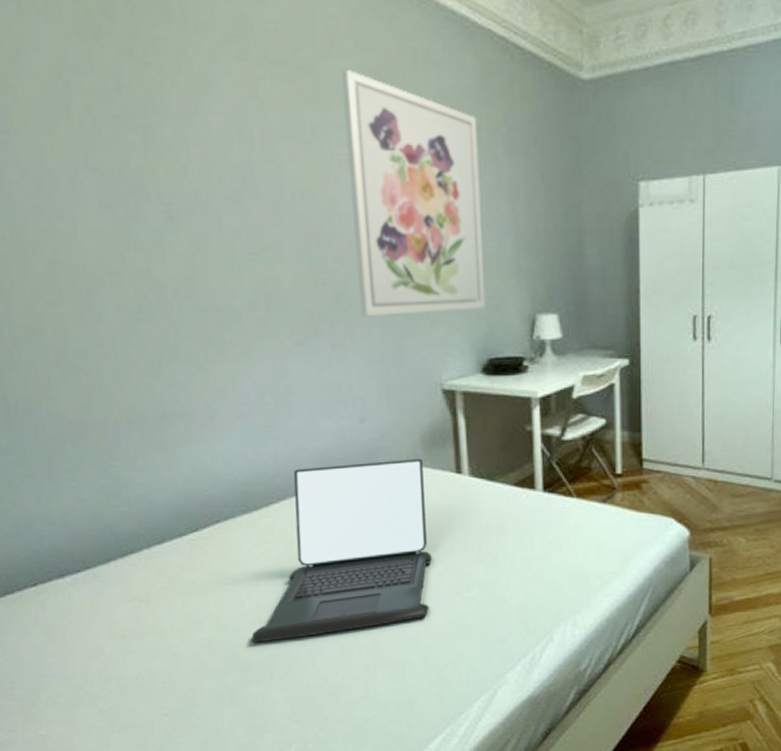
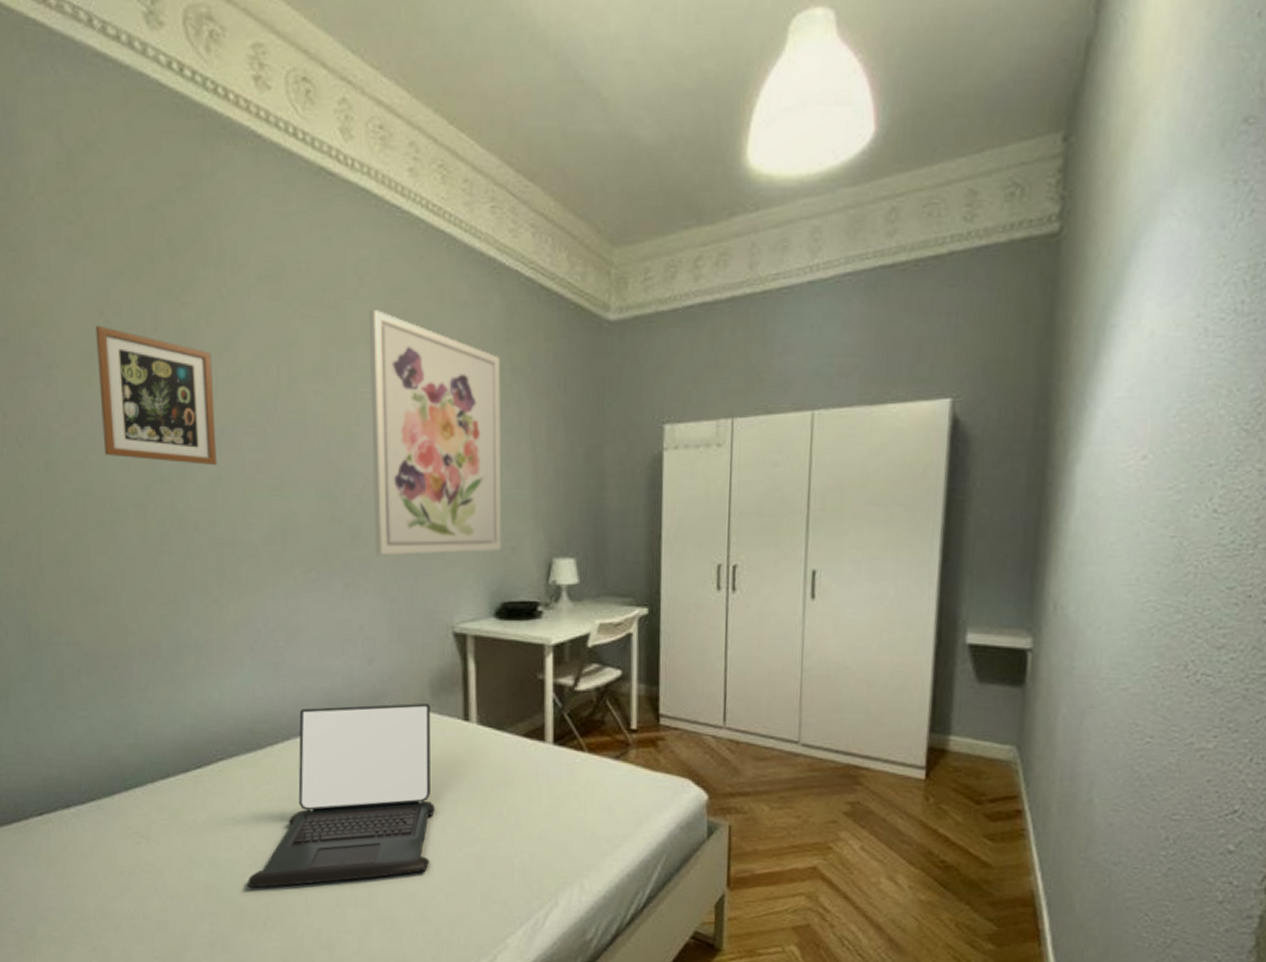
picture frame: none [54,88,194,231] -> present [96,325,217,465]

